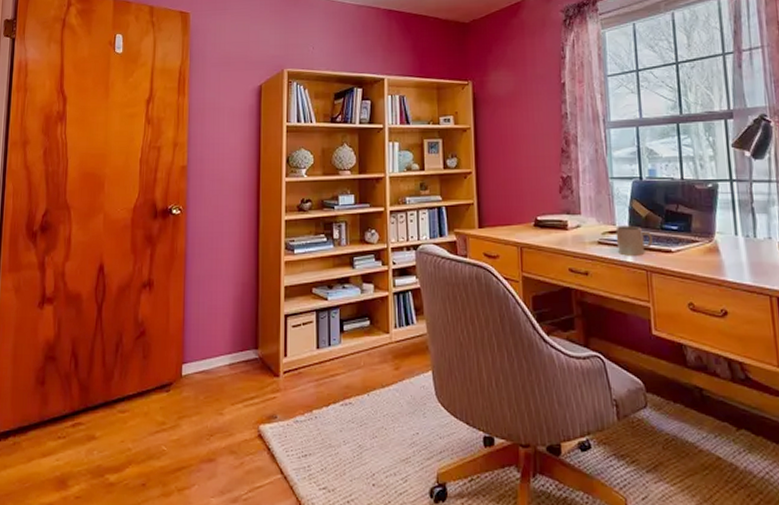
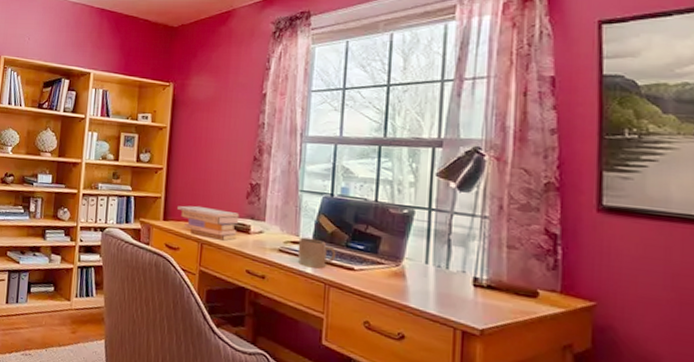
books: none [492,207,556,242] -> present [177,205,240,242]

